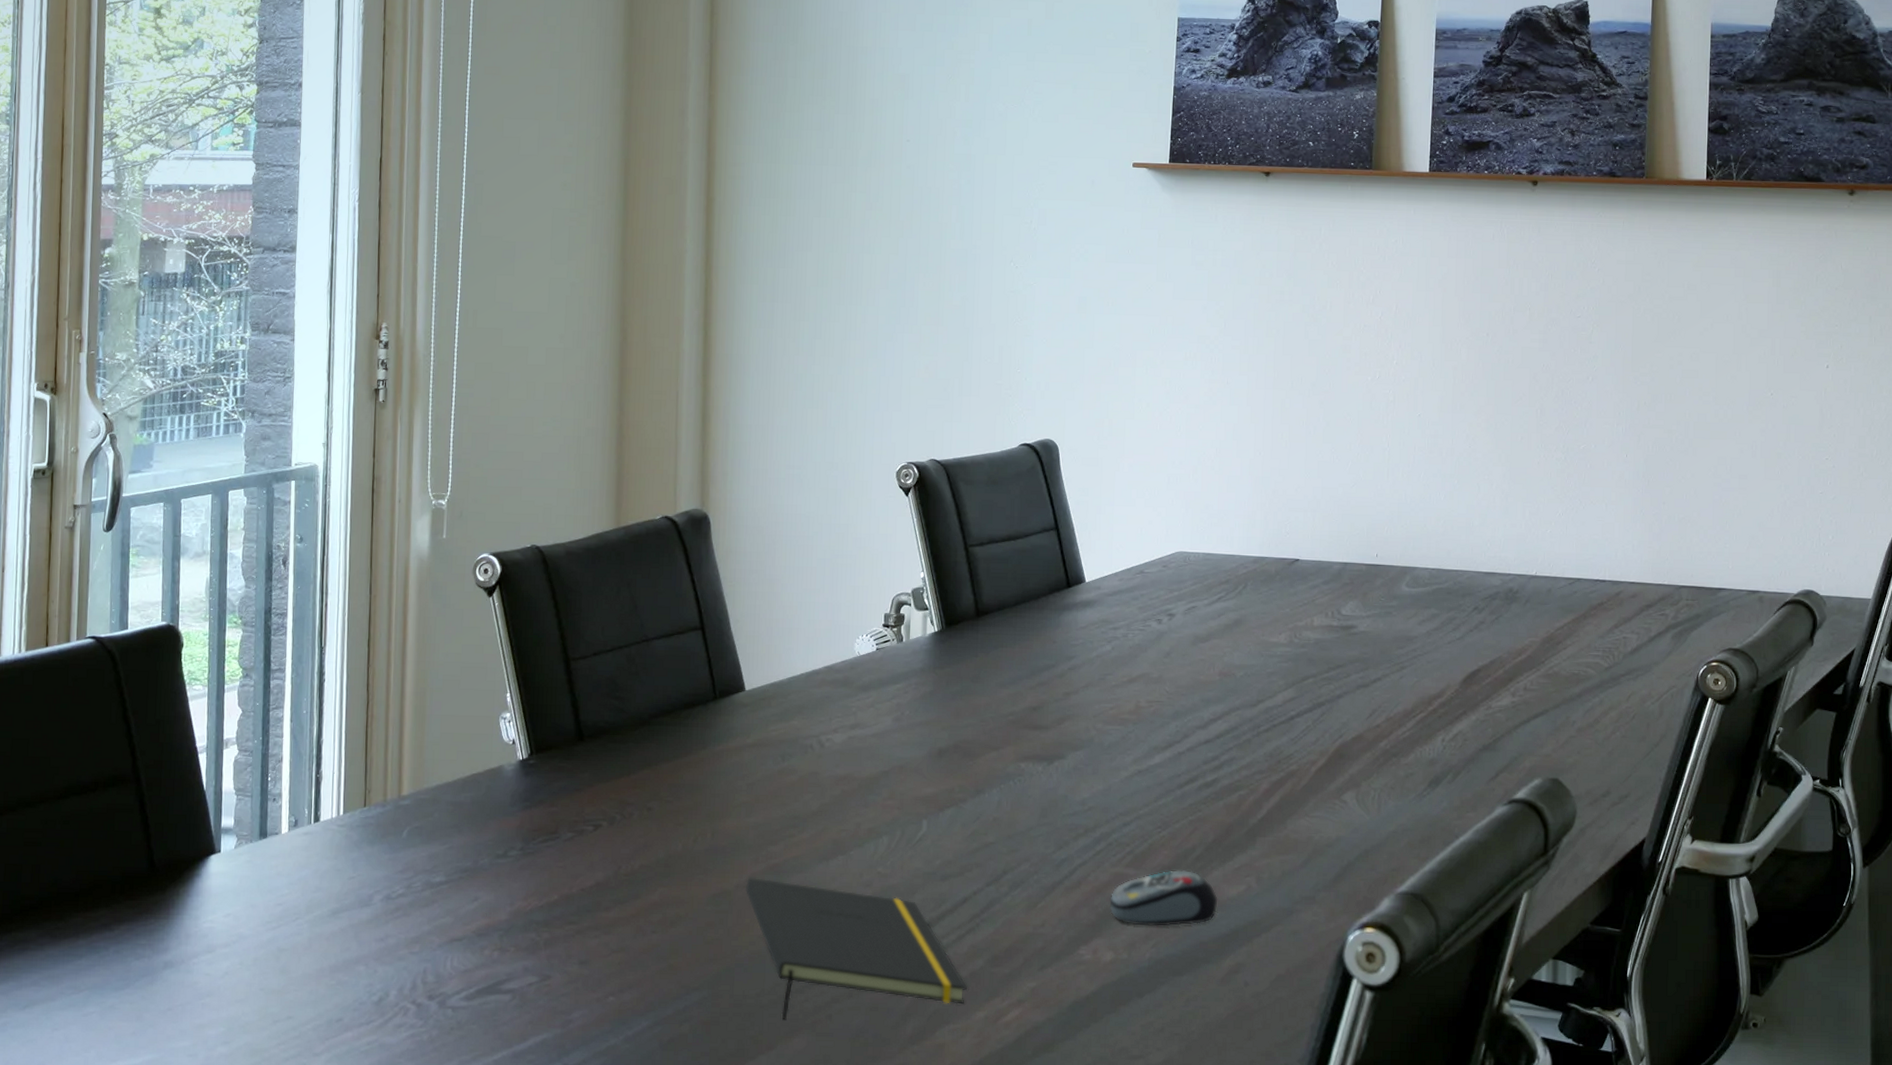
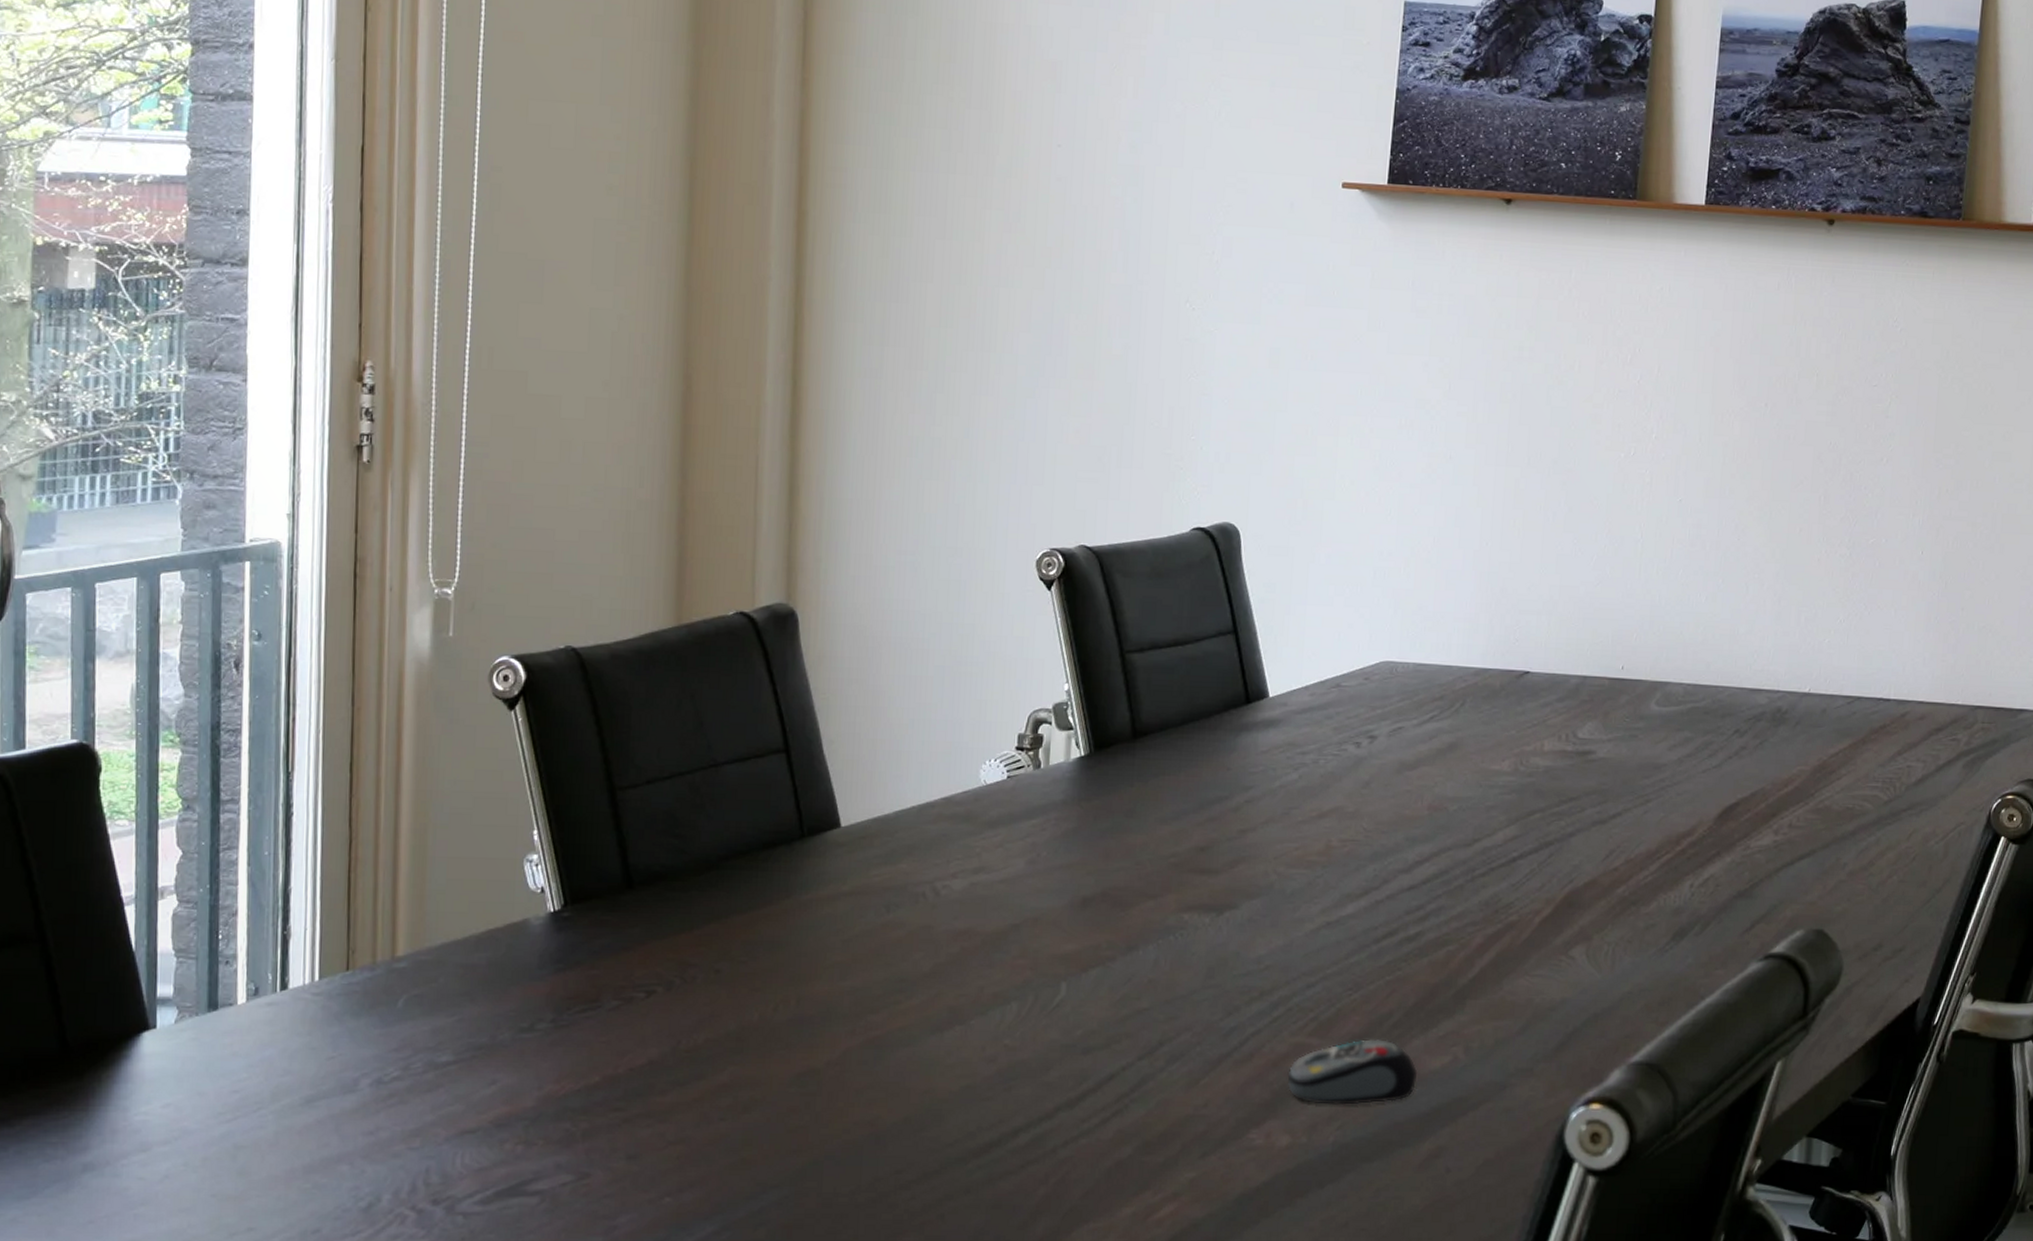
notepad: present [745,877,968,1020] -> none [837,1052,1113,1222]

